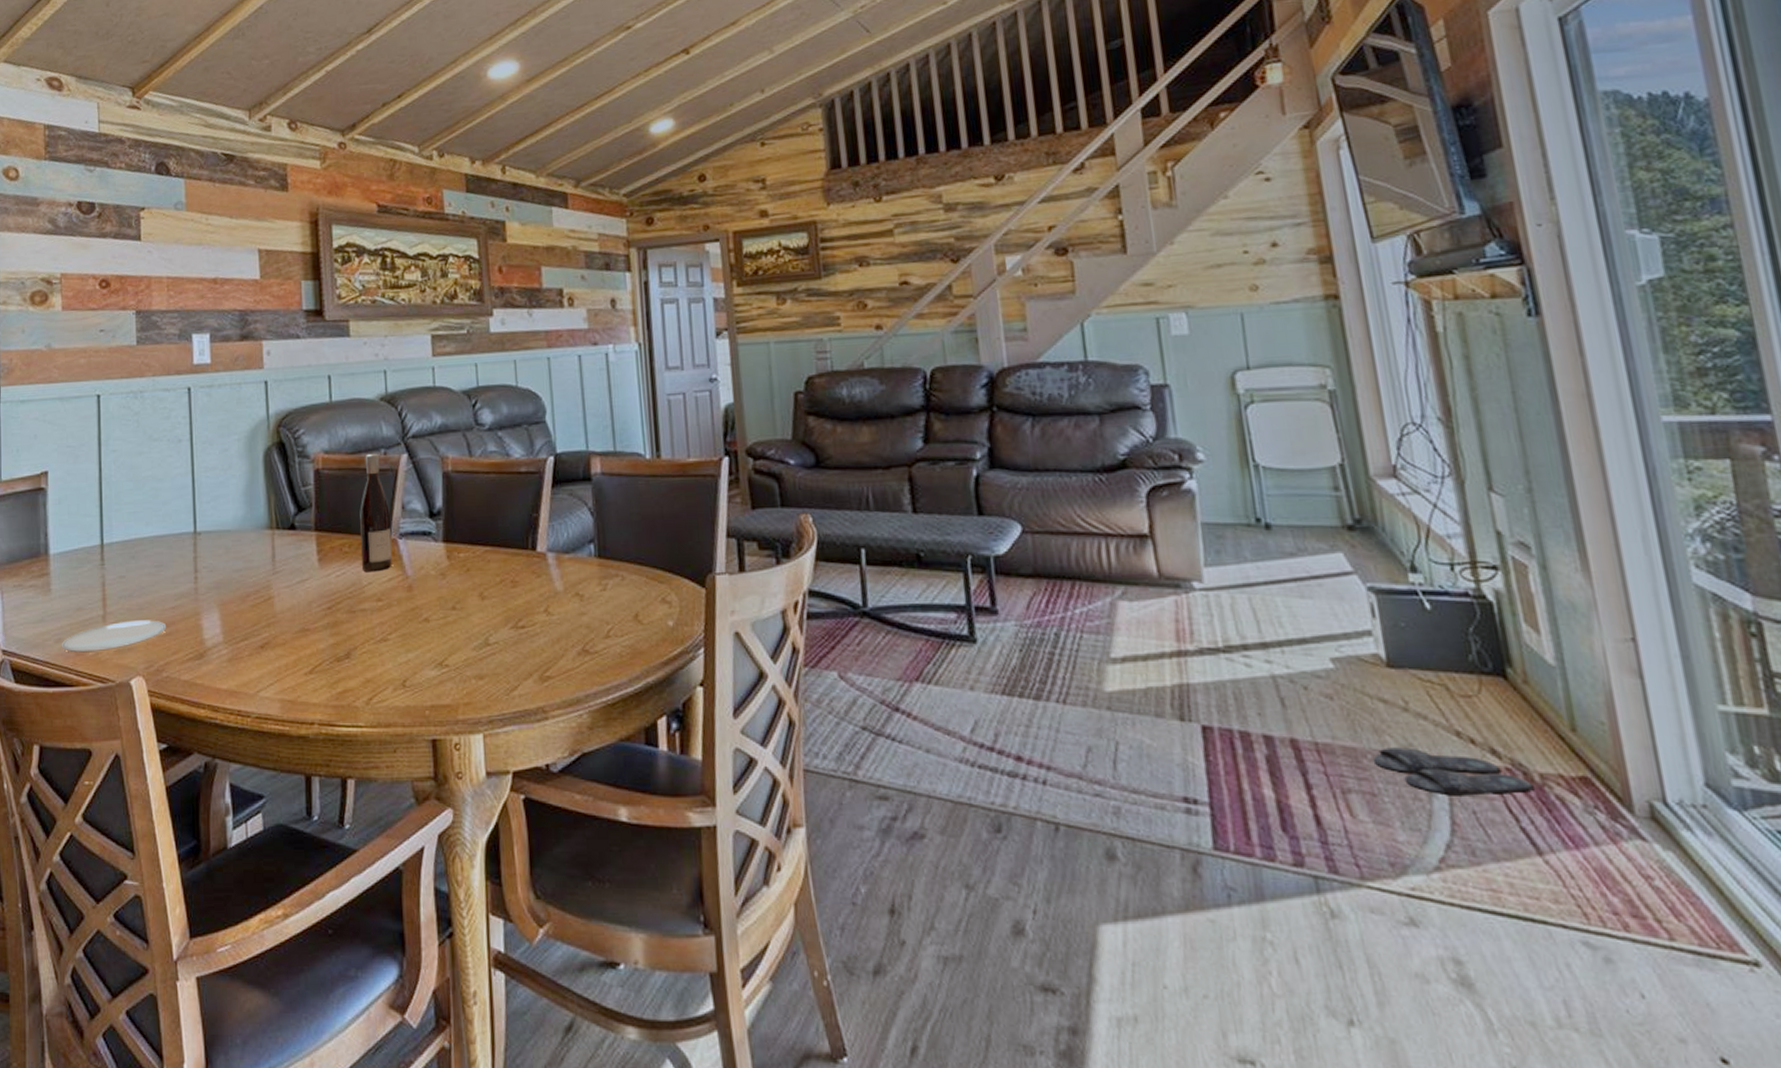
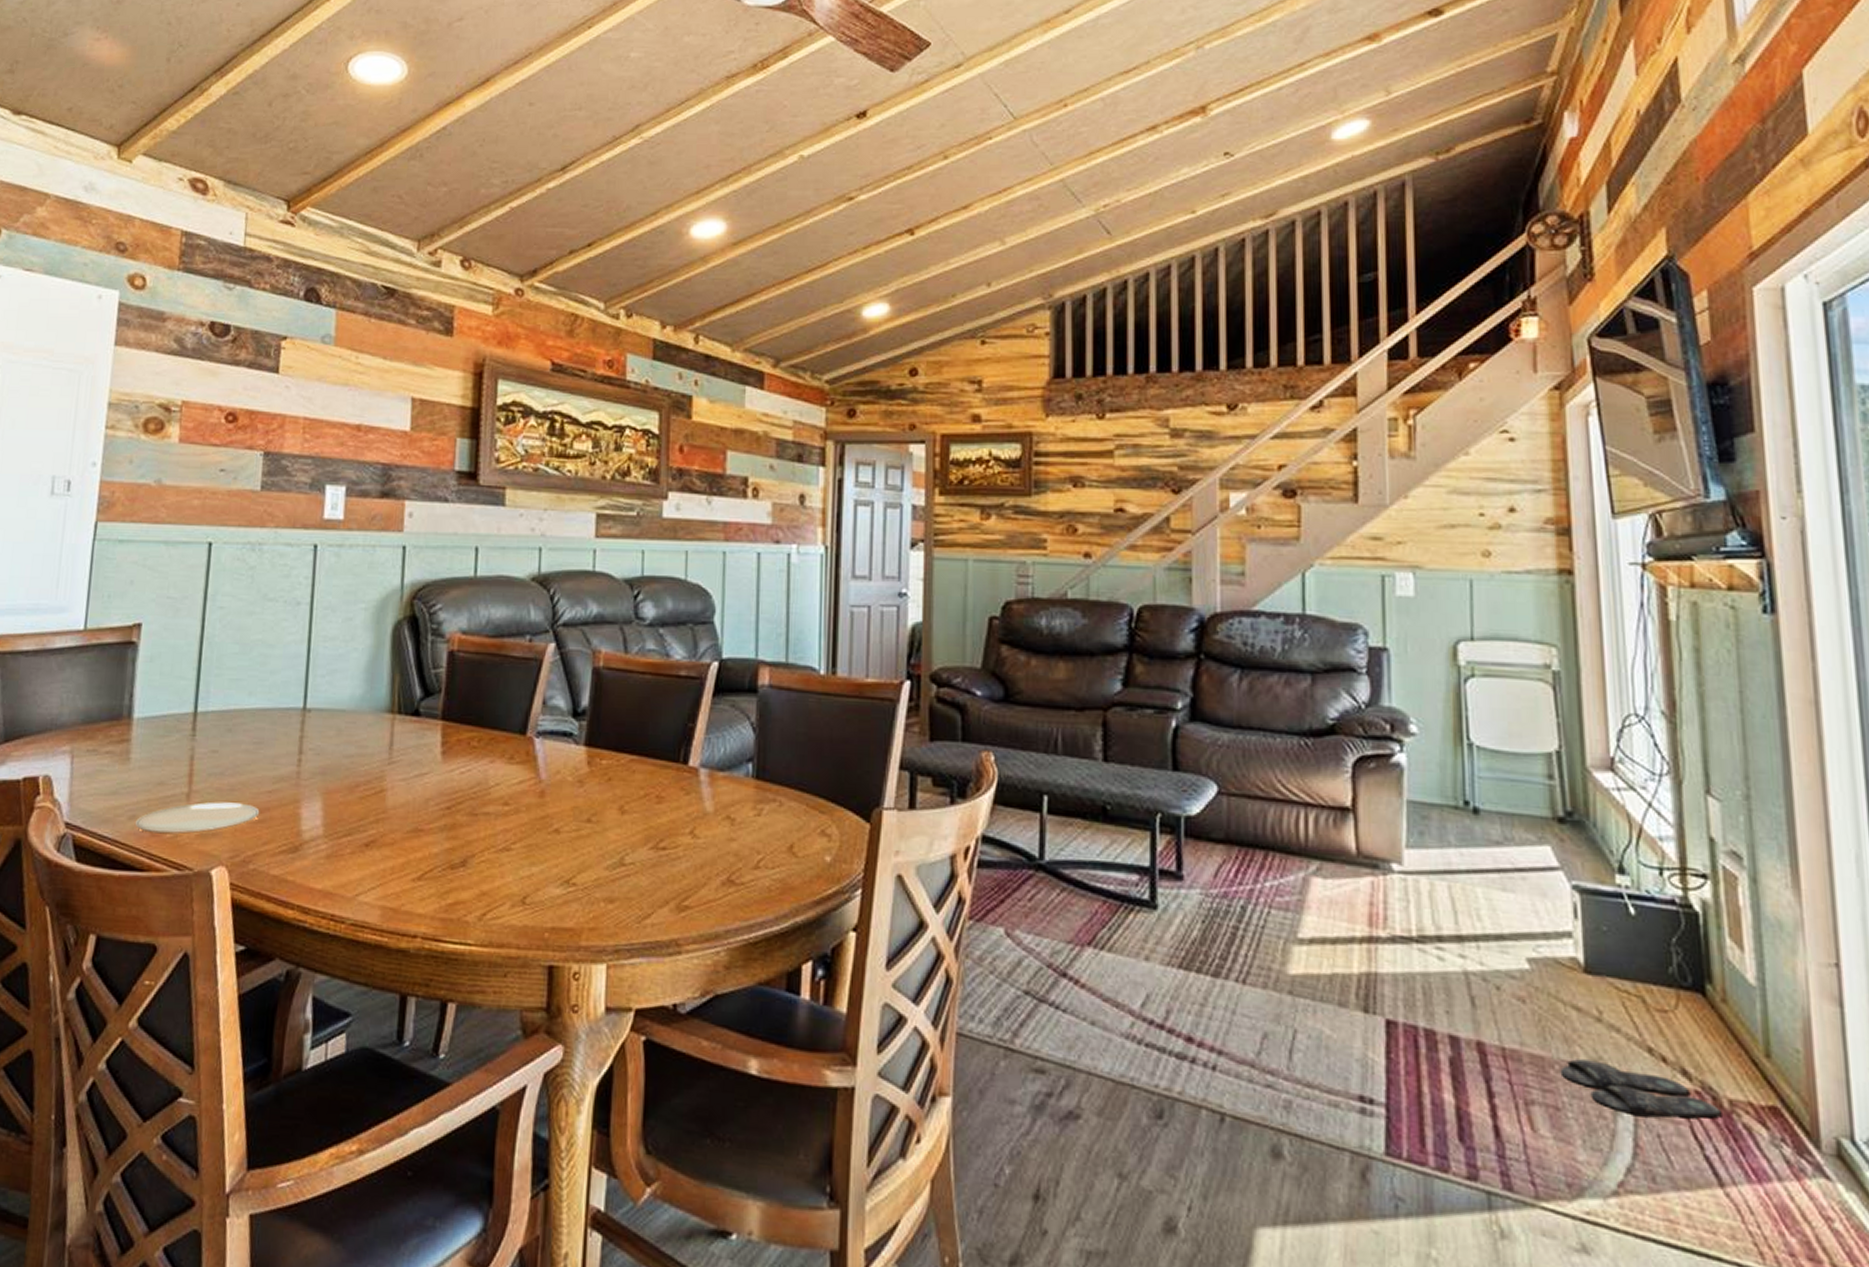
bottle: present [360,453,392,573] -> none [489,639,529,773]

